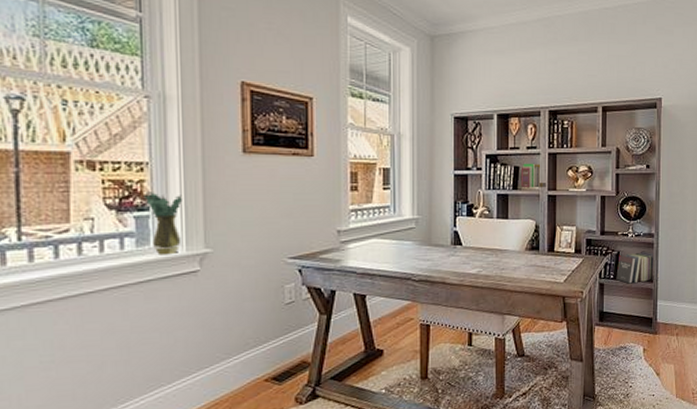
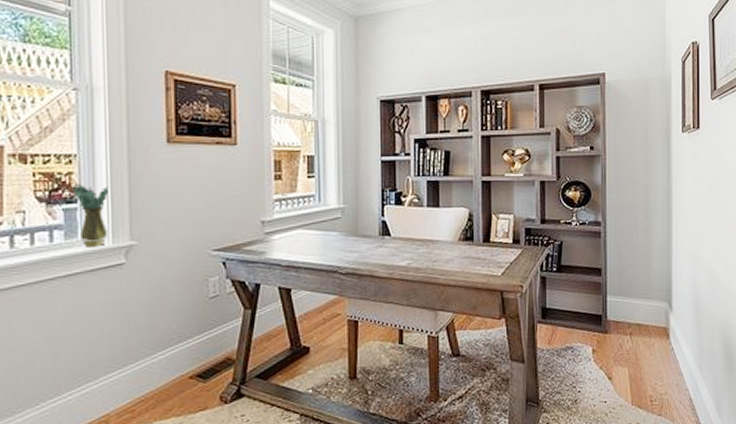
books: present [520,163,546,188] -> none [451,147,480,174]
books: present [616,251,660,284] -> none [559,241,609,277]

